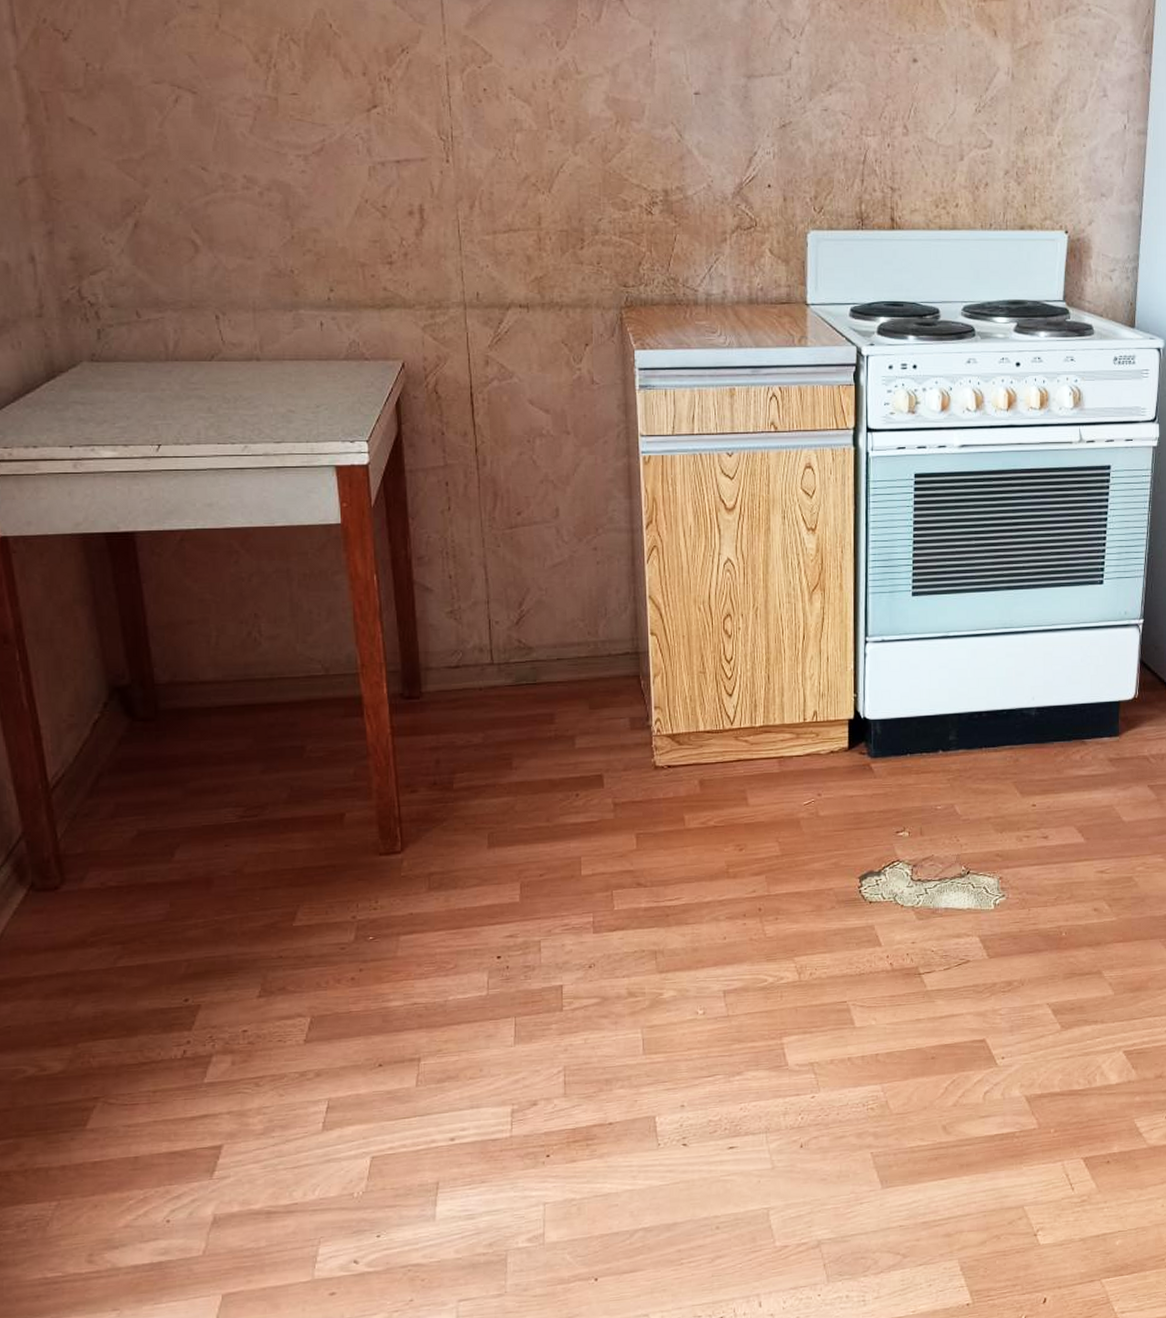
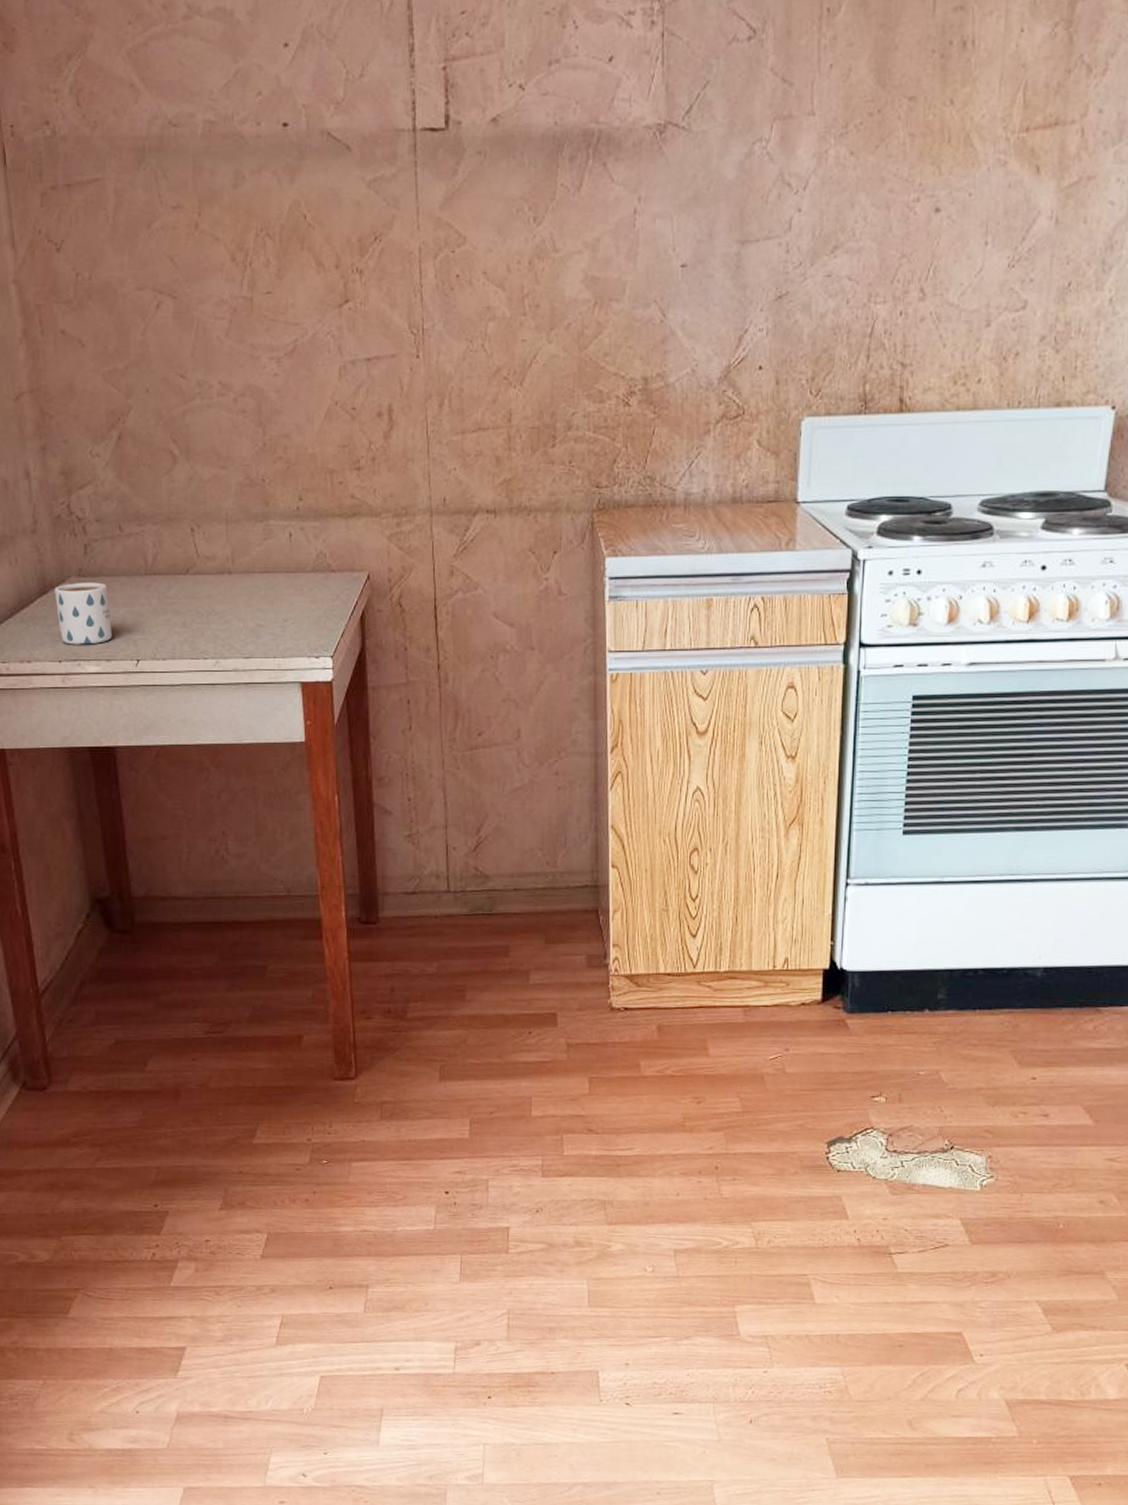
mug: none [64,367,130,430] -> present [55,582,112,645]

